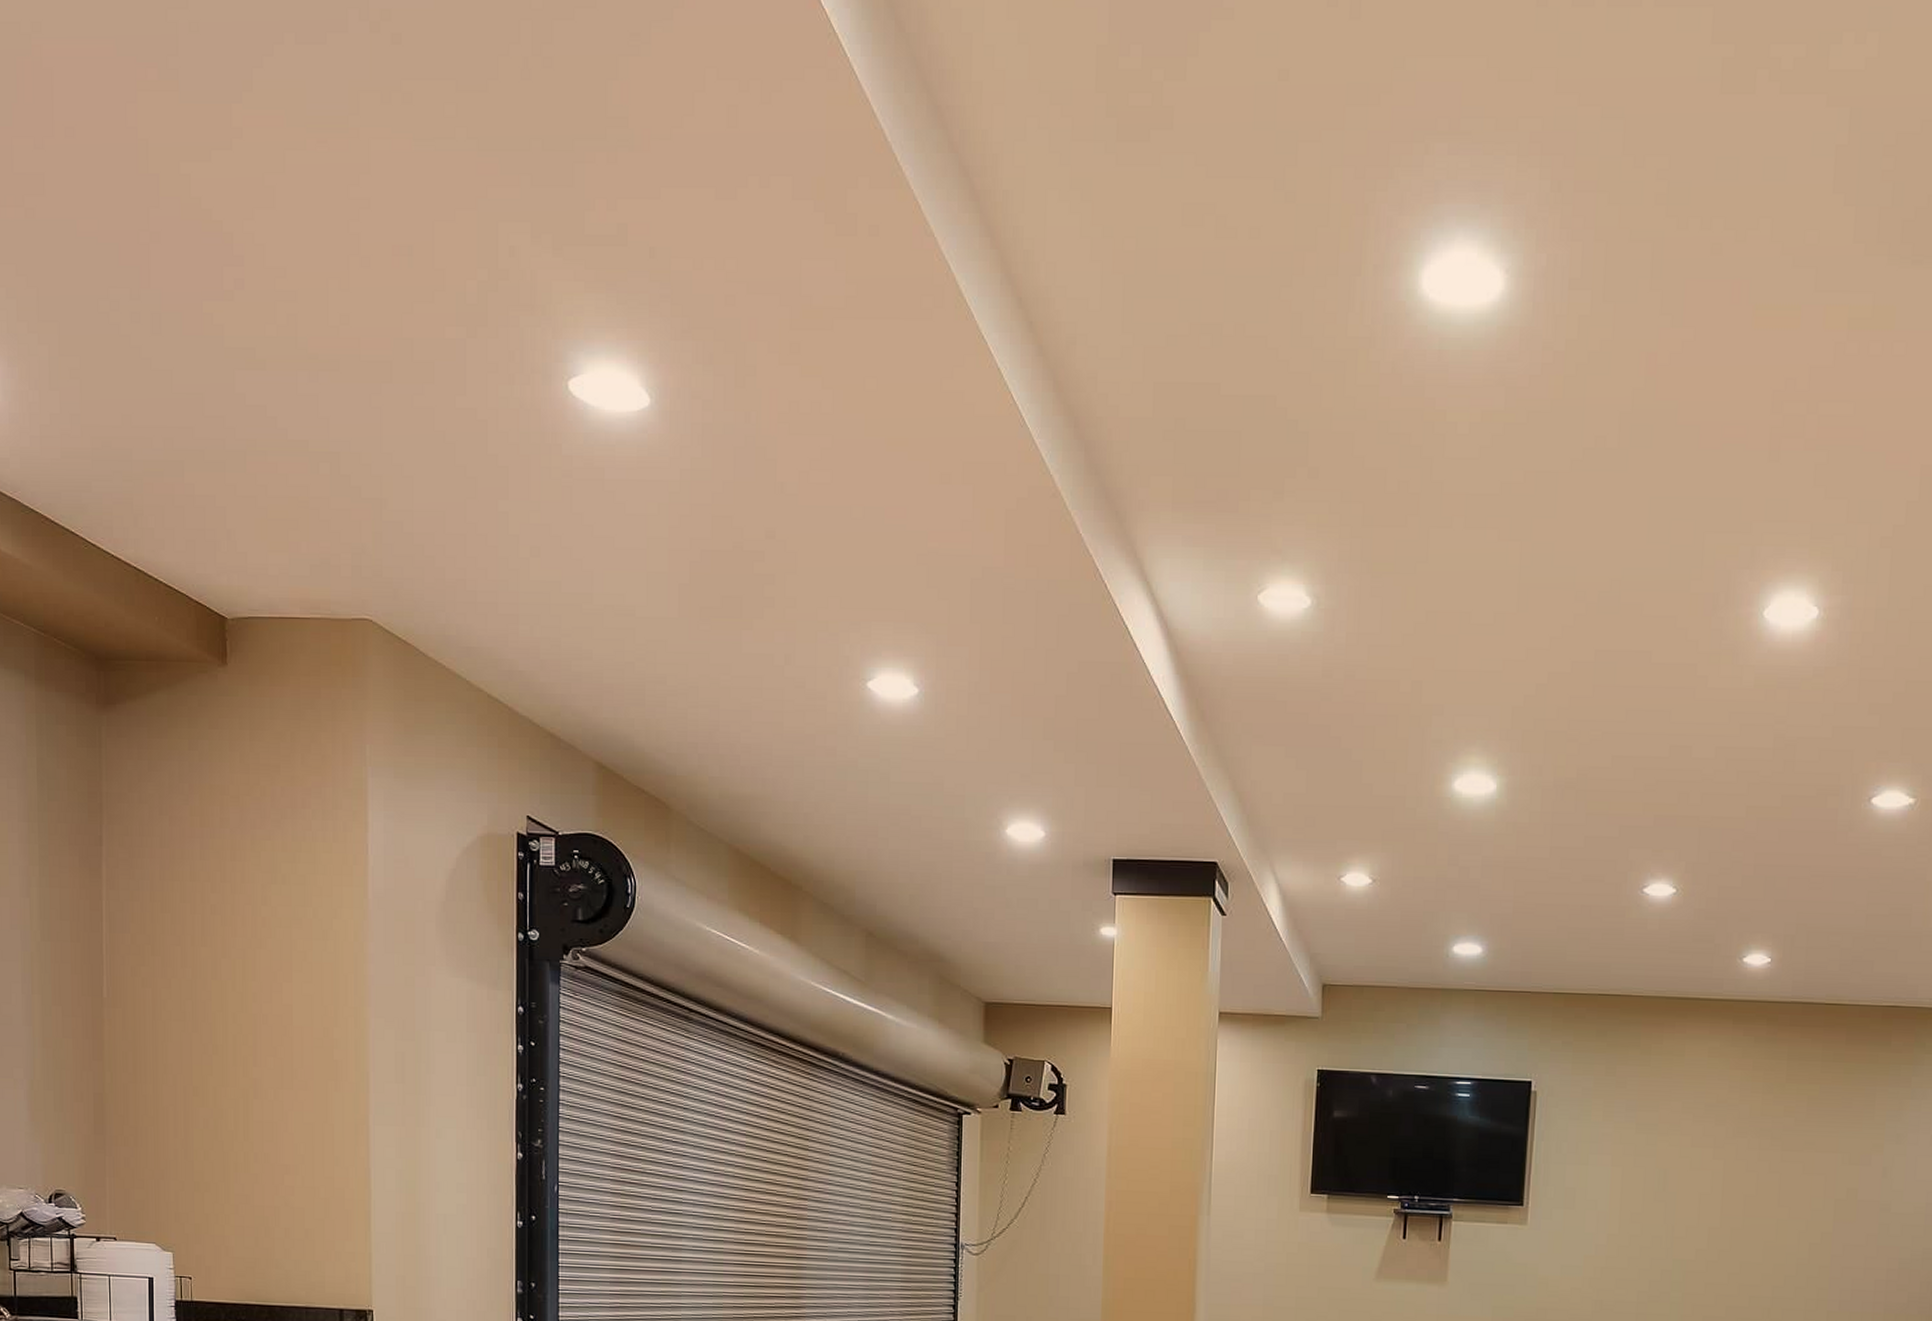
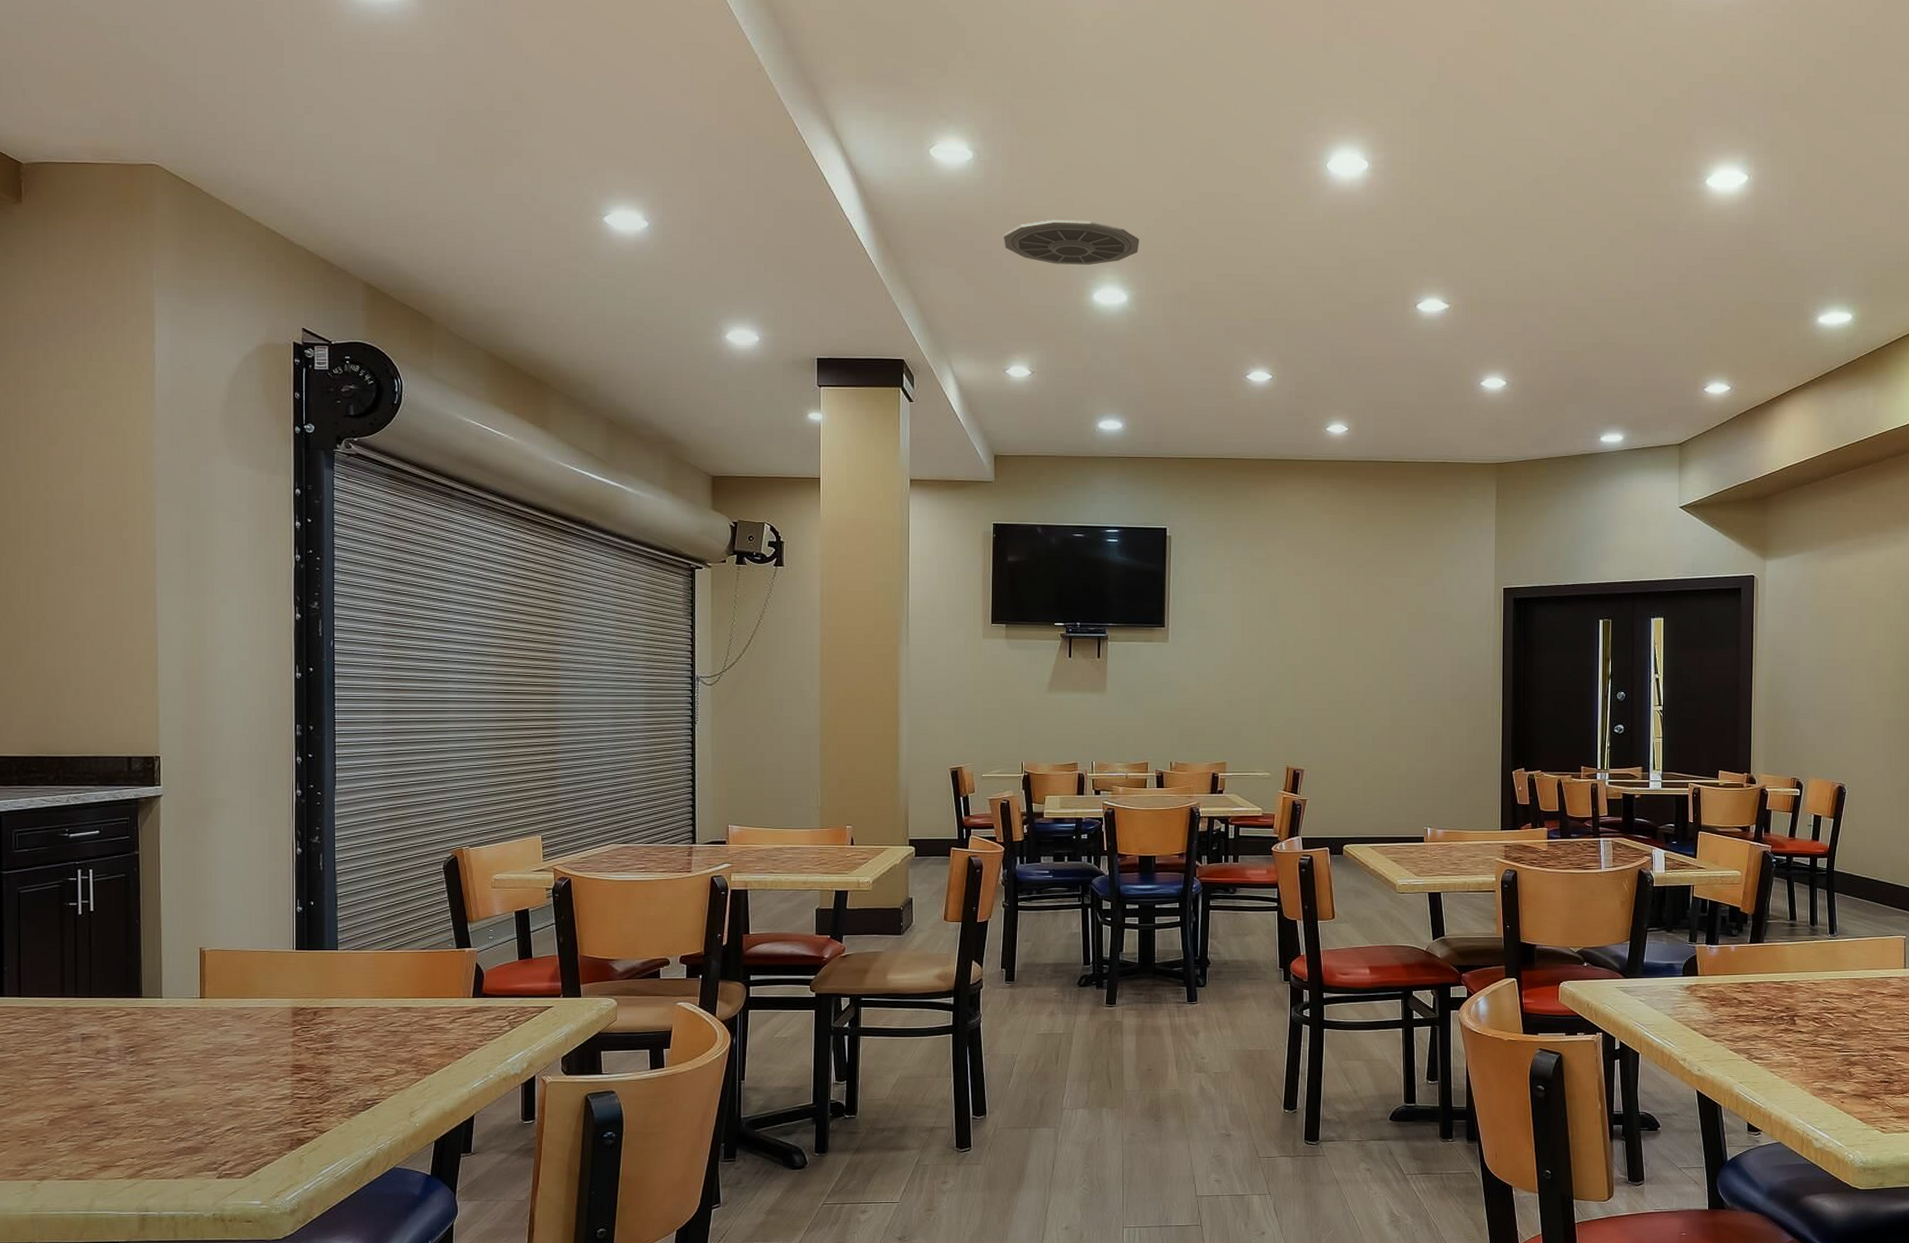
ceiling vent: none [1345,685,1516,744] -> present [1004,219,1140,265]

